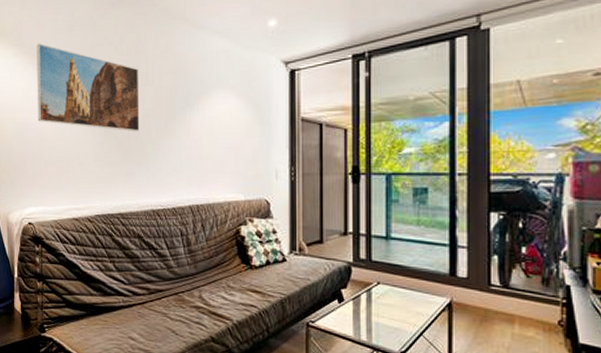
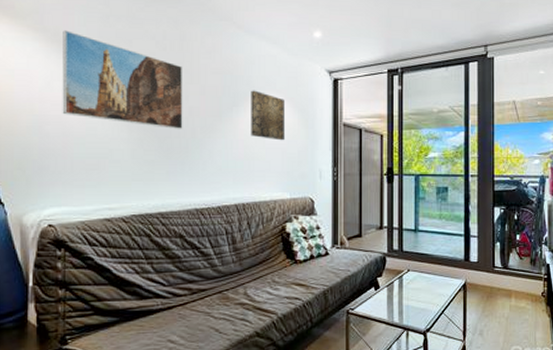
wall art: none [204,88,239,140] -> present [251,90,286,141]

